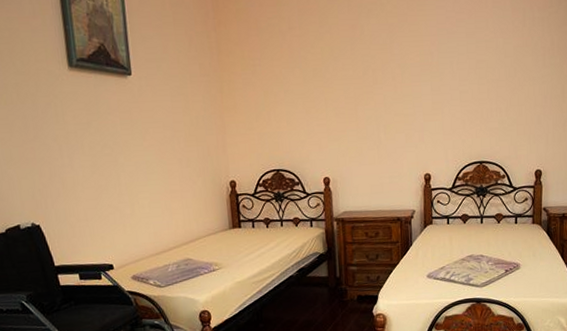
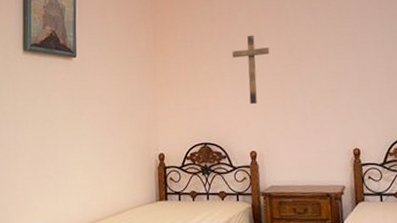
crucifix: none [303,53,344,128] -> present [232,35,270,104]

